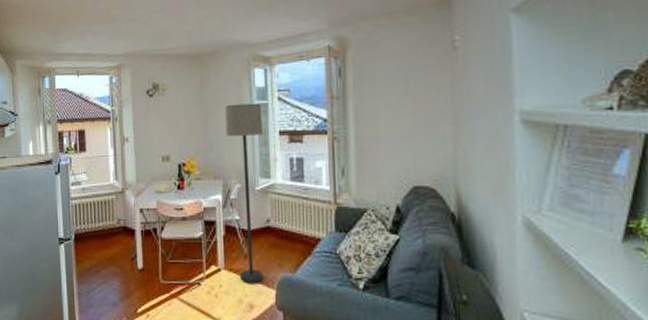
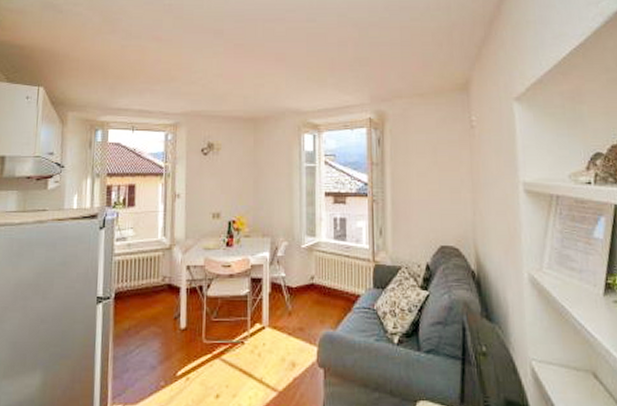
lamp: present [225,103,263,284] -> none [276,166,310,342]

